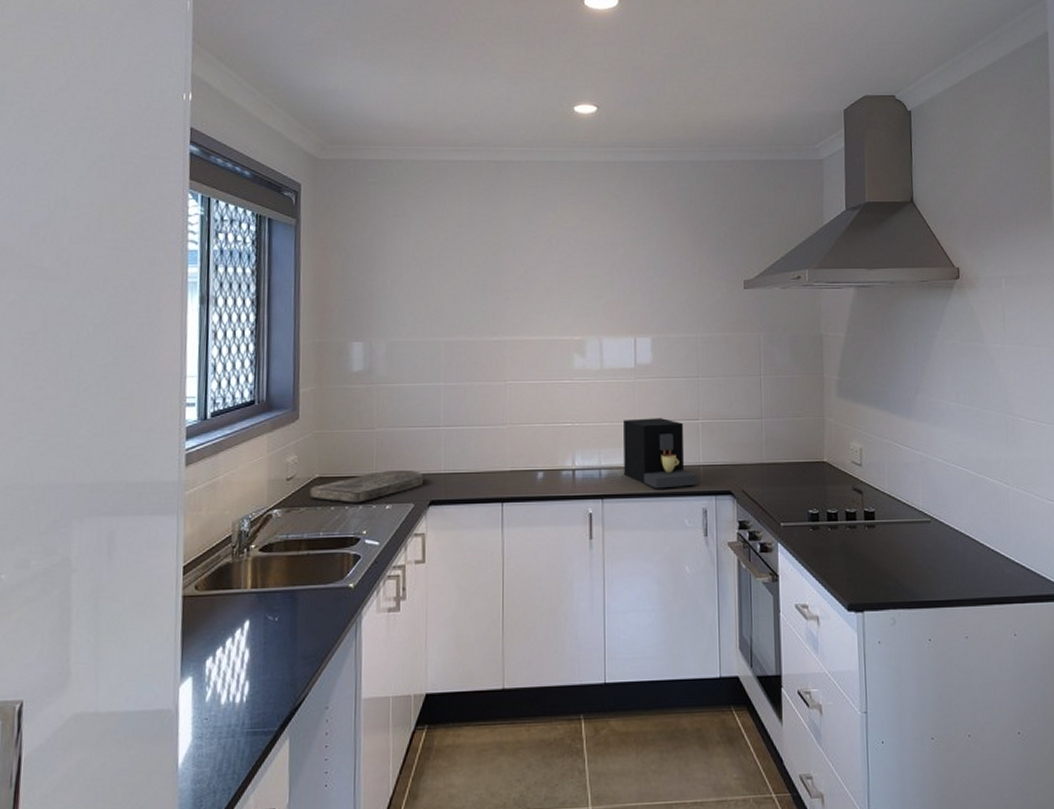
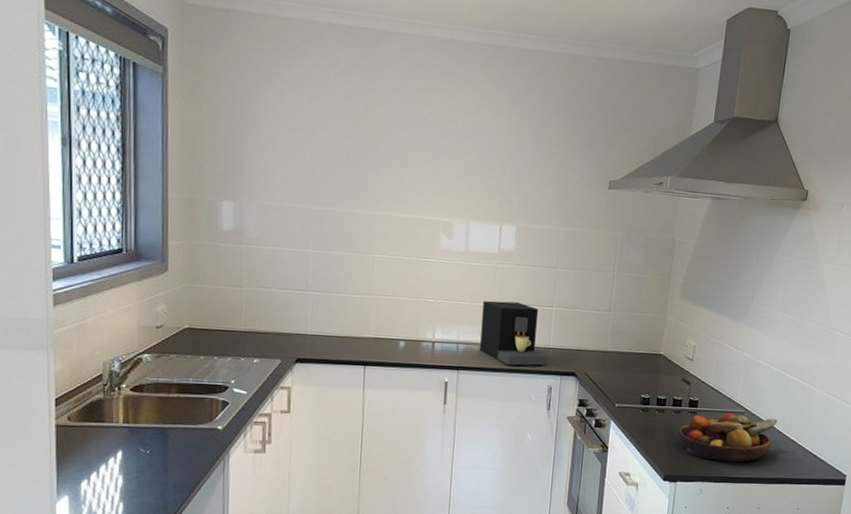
cutting board: present [310,470,424,503] -> none [179,327,291,355]
fruit bowl: none [856,524,971,583] -> present [677,413,777,463]

